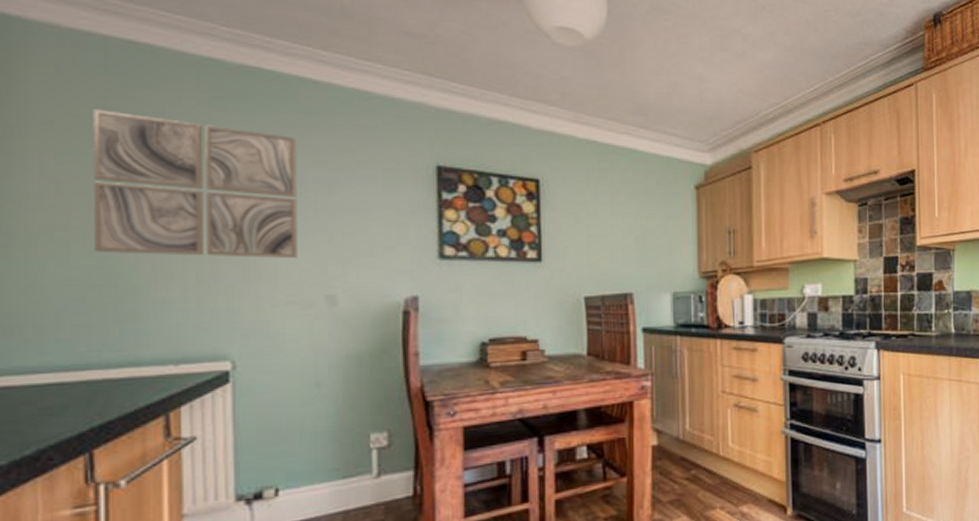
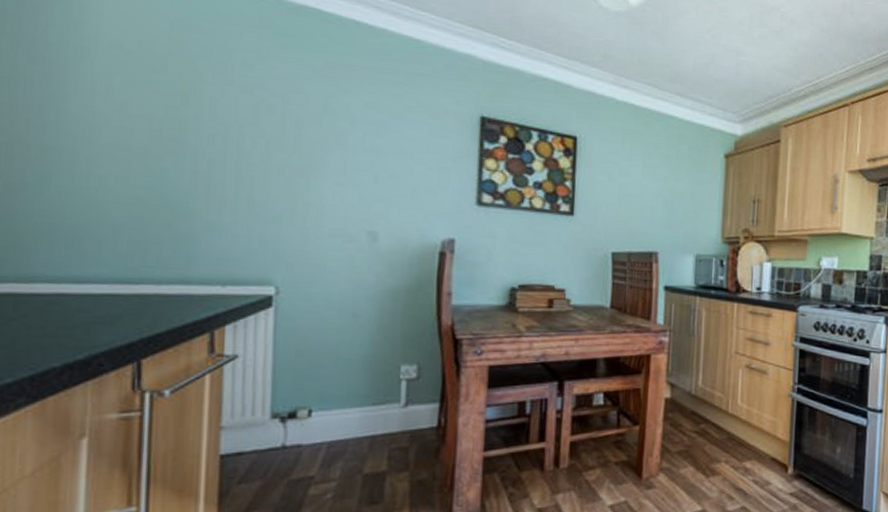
wall art: present [93,109,297,258] -> none [153,37,350,194]

